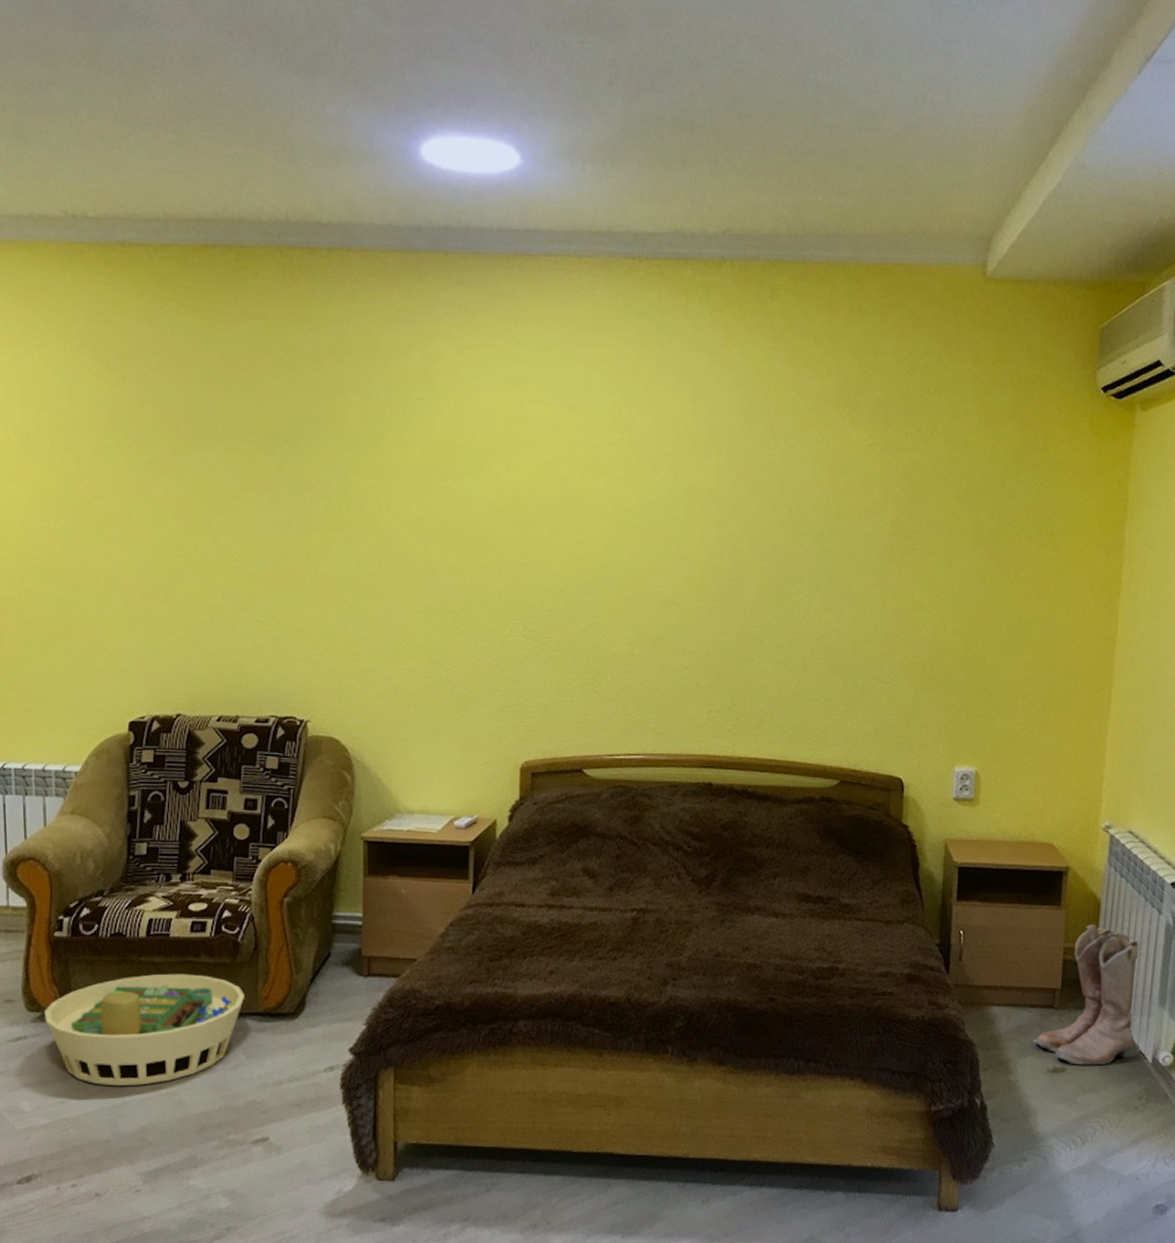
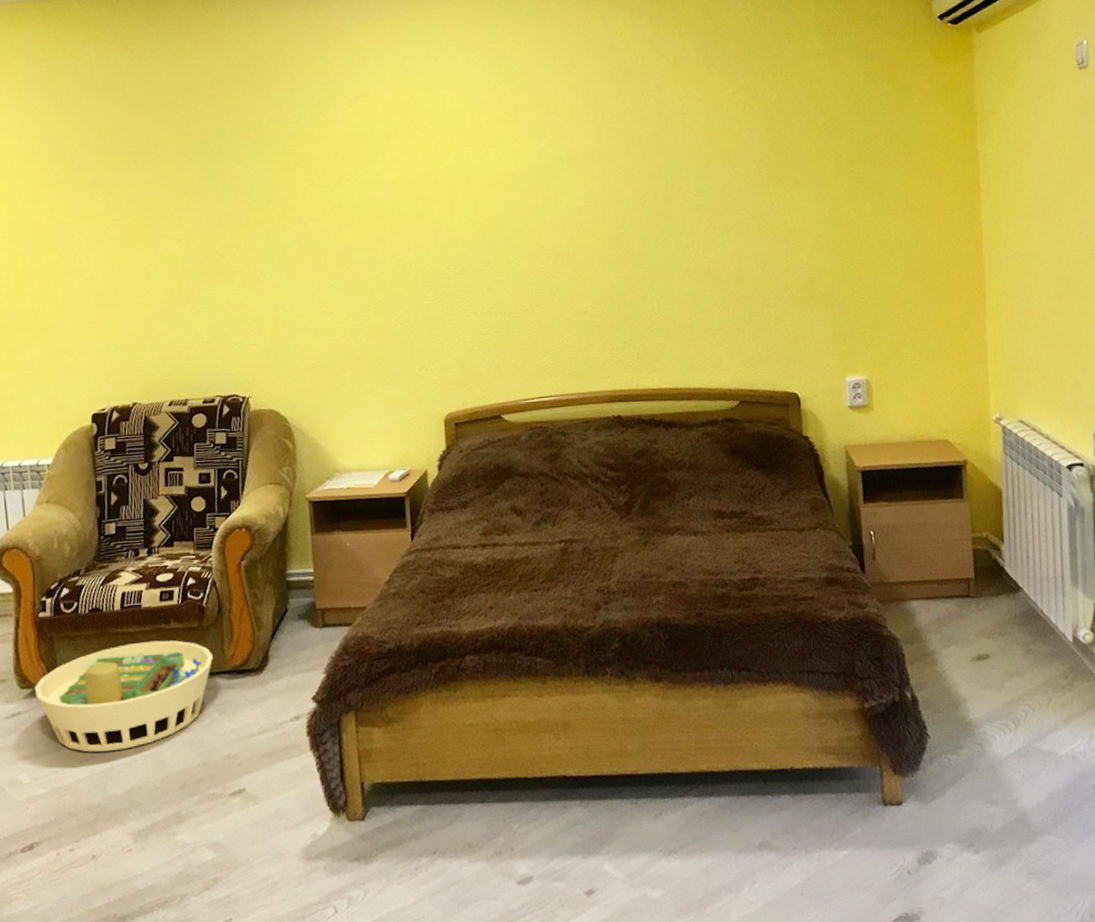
boots: present [1033,924,1143,1066] -> none [954,512,1062,651]

